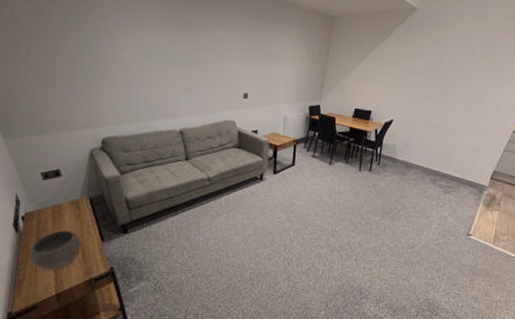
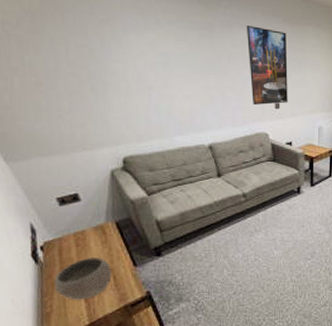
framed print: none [221,22,258,95] -> present [246,24,288,106]

